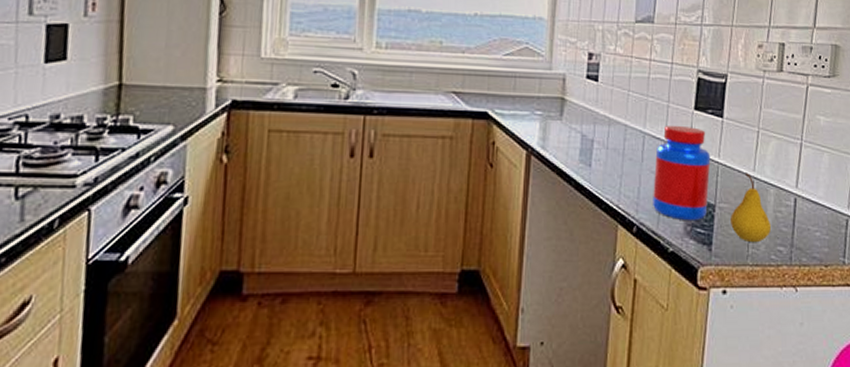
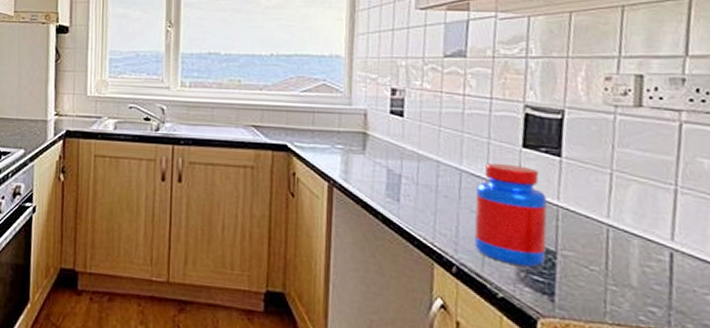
fruit: present [731,173,772,243] -> none [578,219,638,300]

